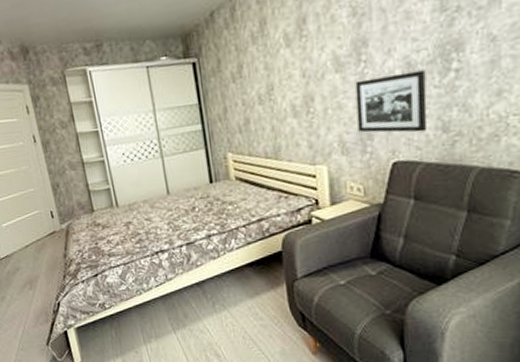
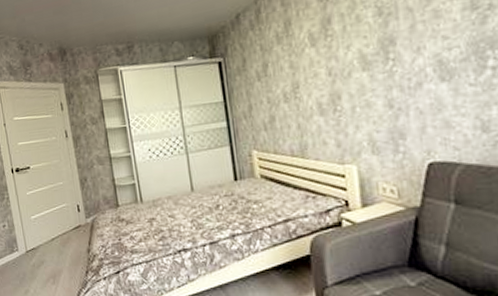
picture frame: present [355,70,428,133] -> none [384,67,465,132]

